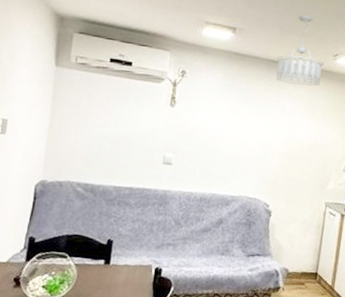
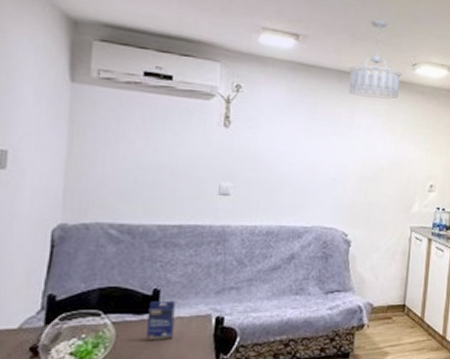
small box: none [100,250,124,283] -> present [146,300,176,341]

